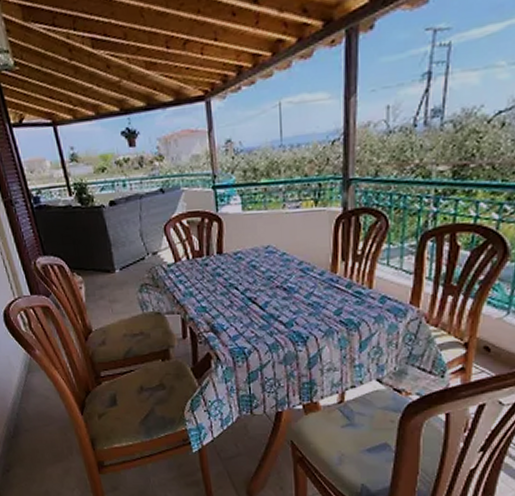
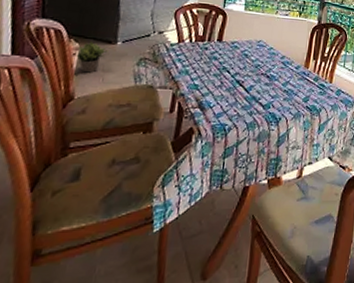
potted plant: none [80,272,110,305] -> present [75,40,109,73]

